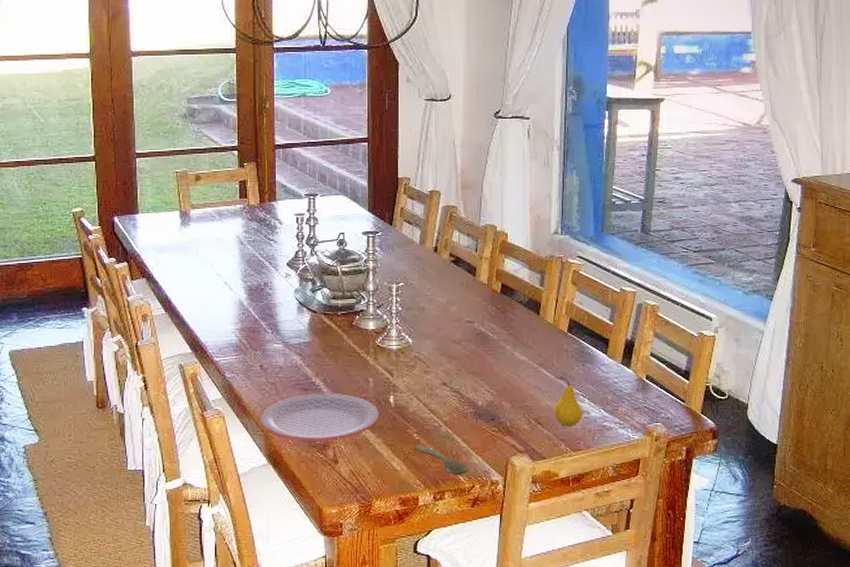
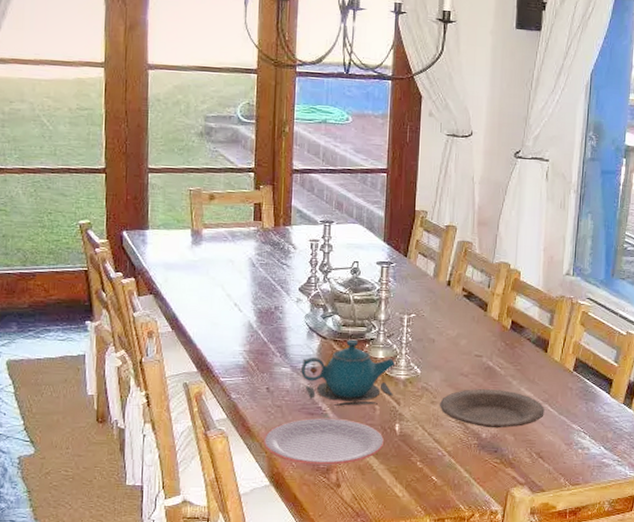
teapot: none [293,312,387,380] -> present [301,339,396,406]
spoon: present [414,445,469,475] -> none [417,473,470,504]
plate: none [432,355,541,396] -> present [439,389,545,429]
fruit: present [553,375,583,426] -> none [555,412,583,461]

